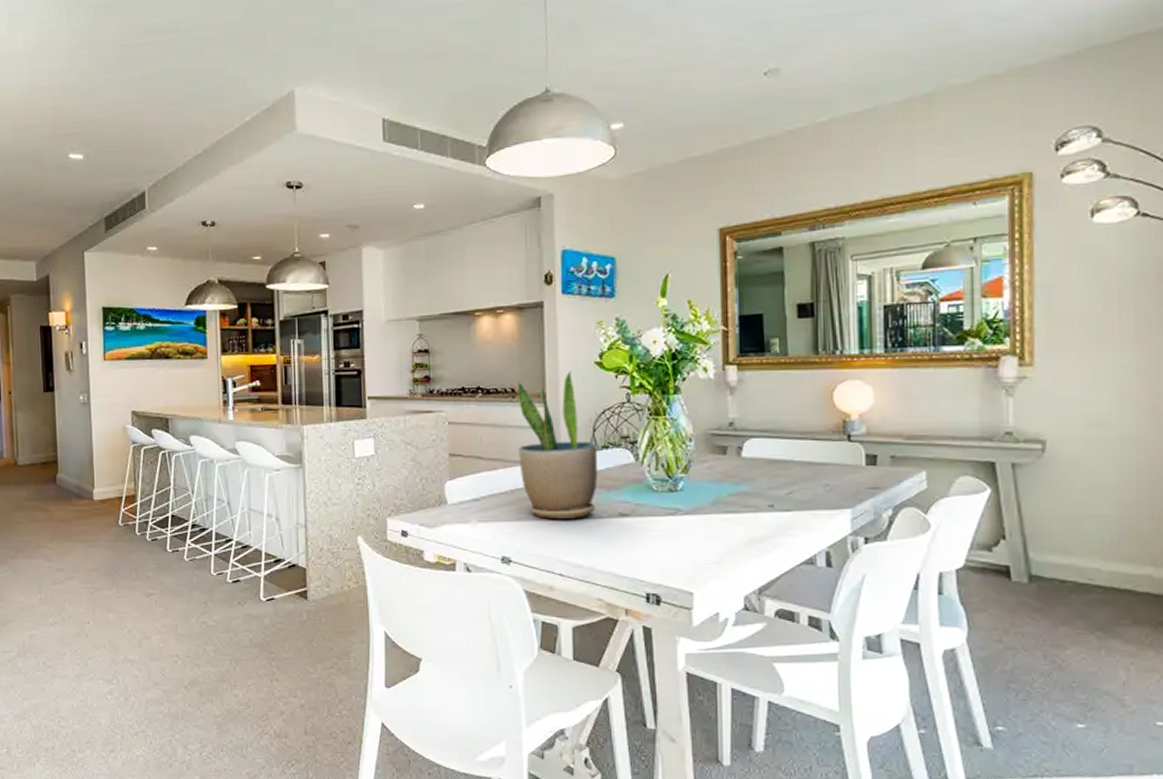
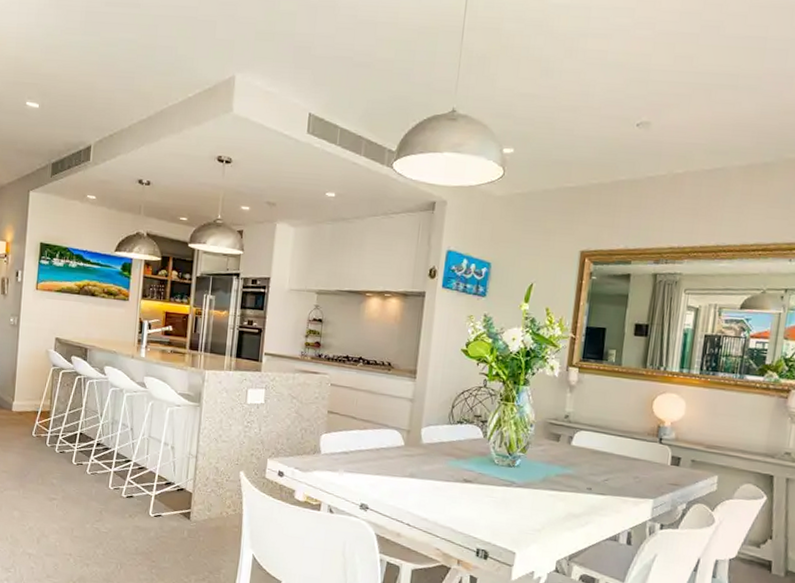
potted plant: present [517,371,597,519] -> none [386,354,453,479]

